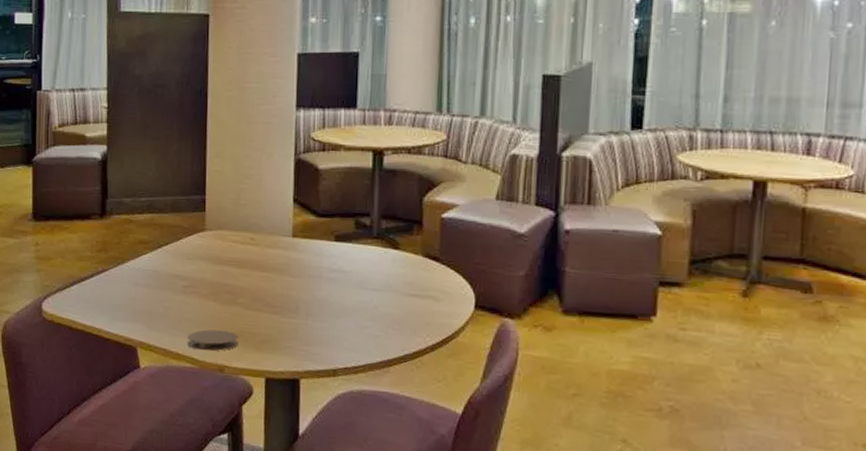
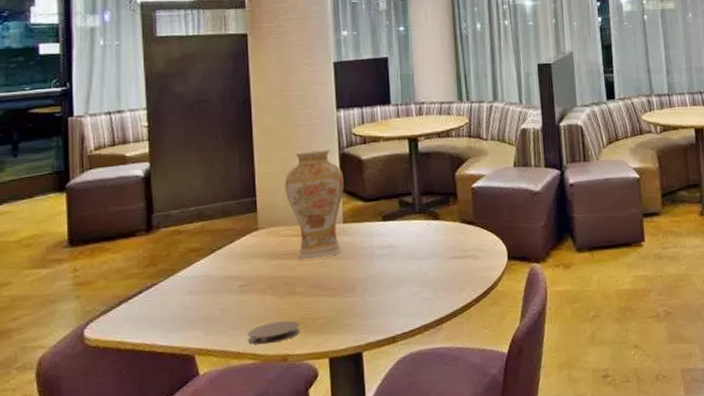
vase: none [235,152,297,272] -> present [284,149,344,260]

